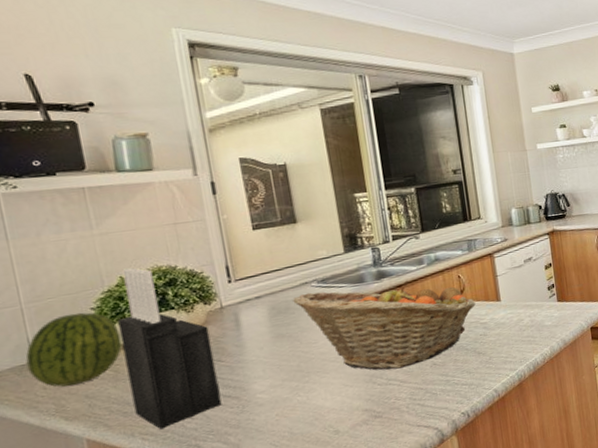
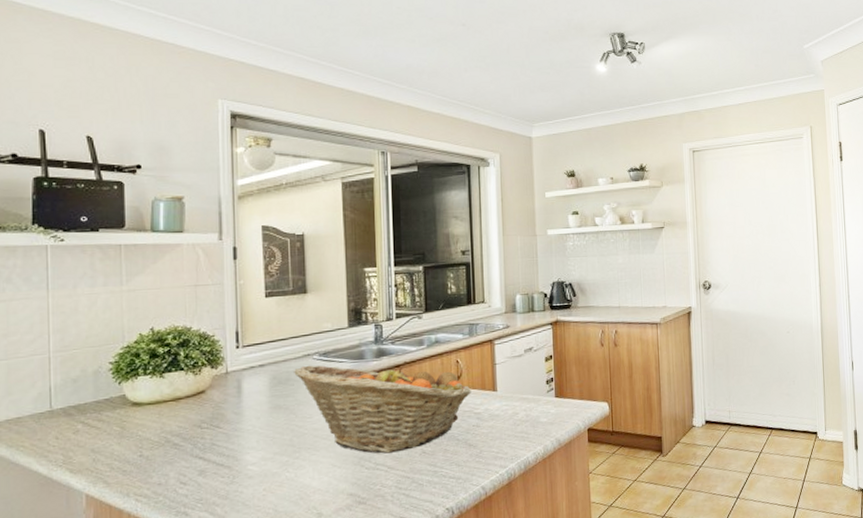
fruit: present [25,312,122,387] -> none [45,365,132,439]
knife block: present [117,268,222,430] -> none [131,326,214,492]

